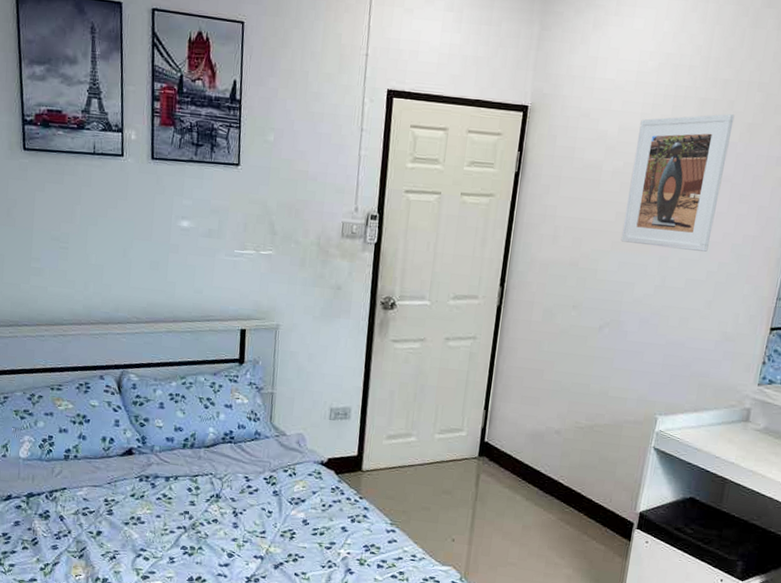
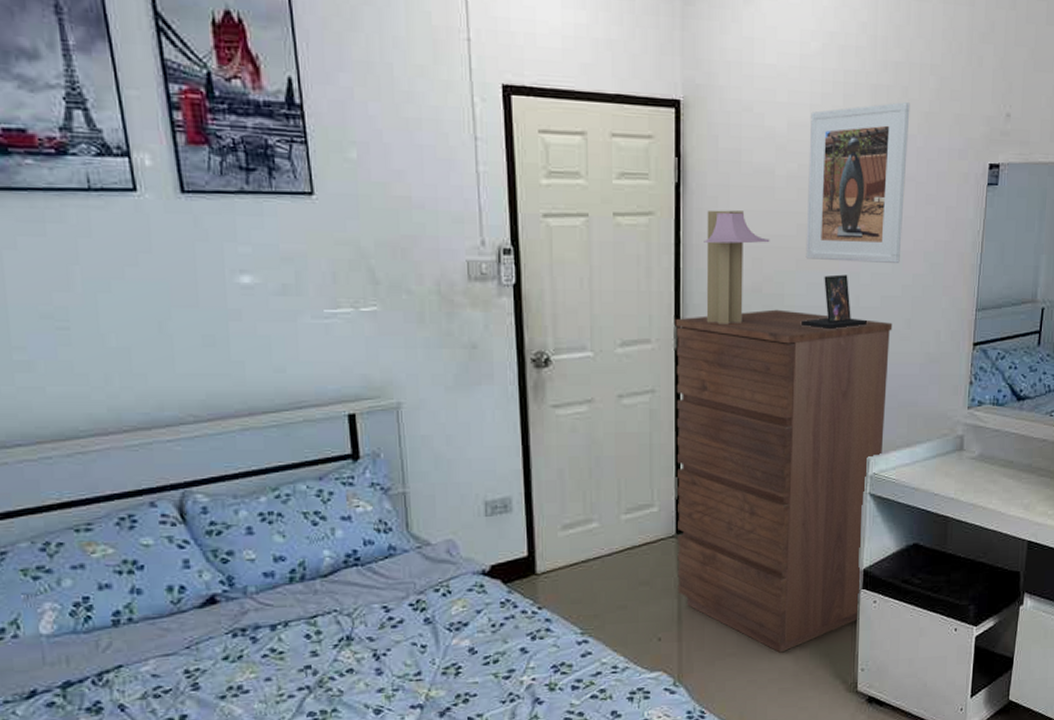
dresser: none [473,281,694,571] -> present [675,309,893,653]
table lamp: none [527,195,591,290] -> present [704,210,770,325]
photo frame: none [610,257,670,304] -> present [801,274,867,330]

